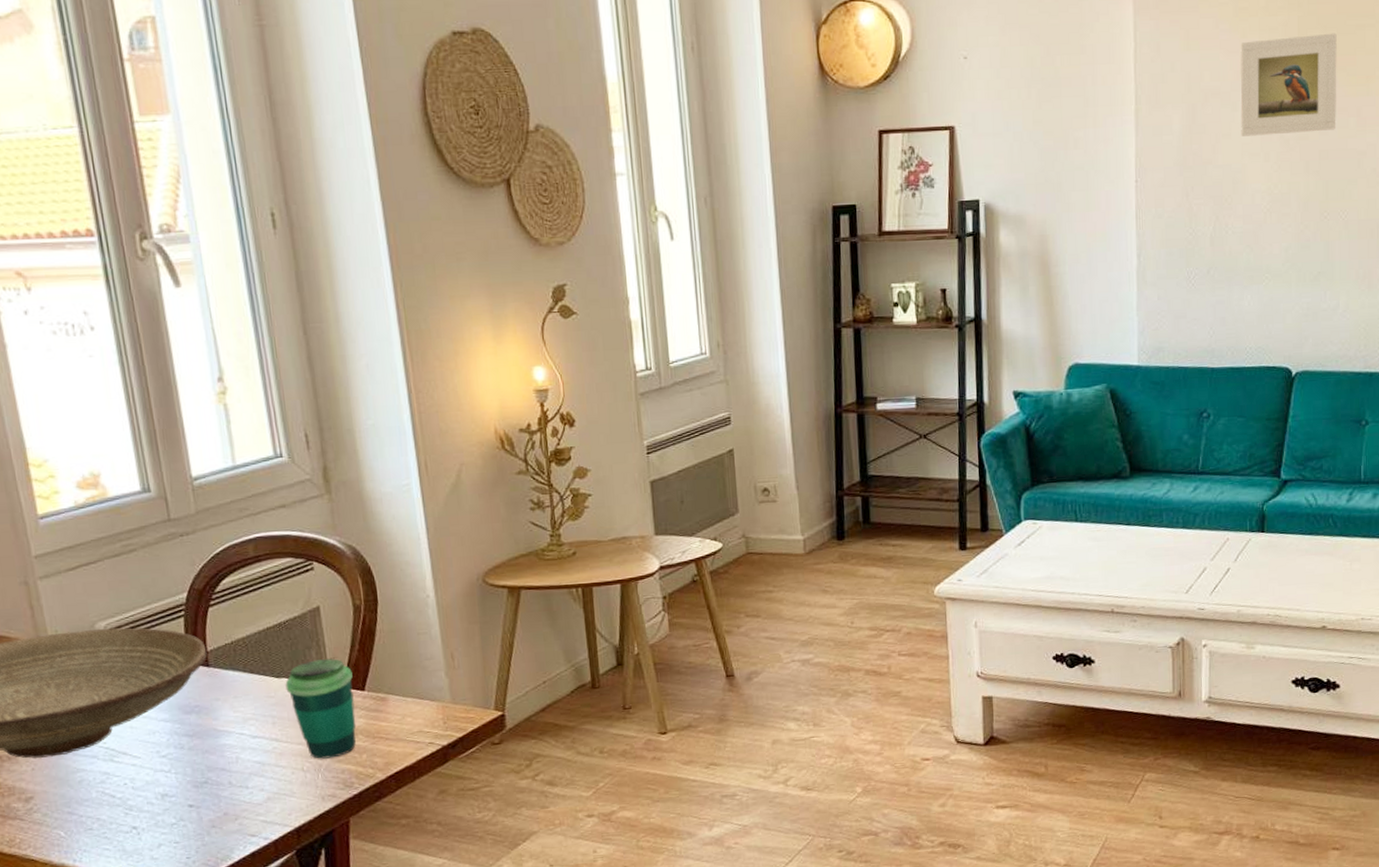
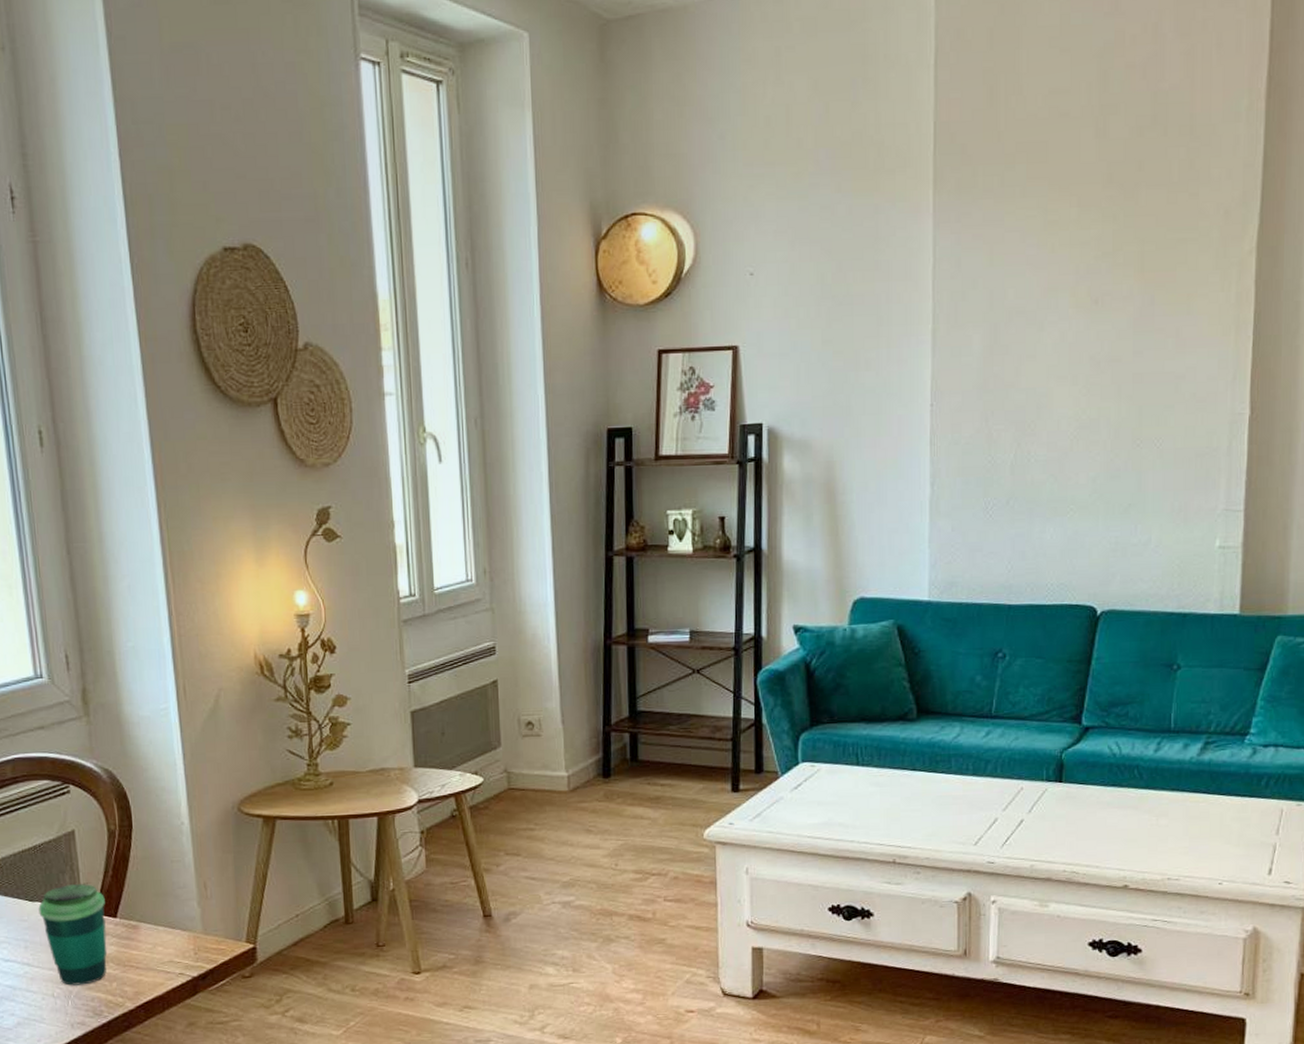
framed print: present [1240,33,1337,136] -> none [1047,247,1155,358]

